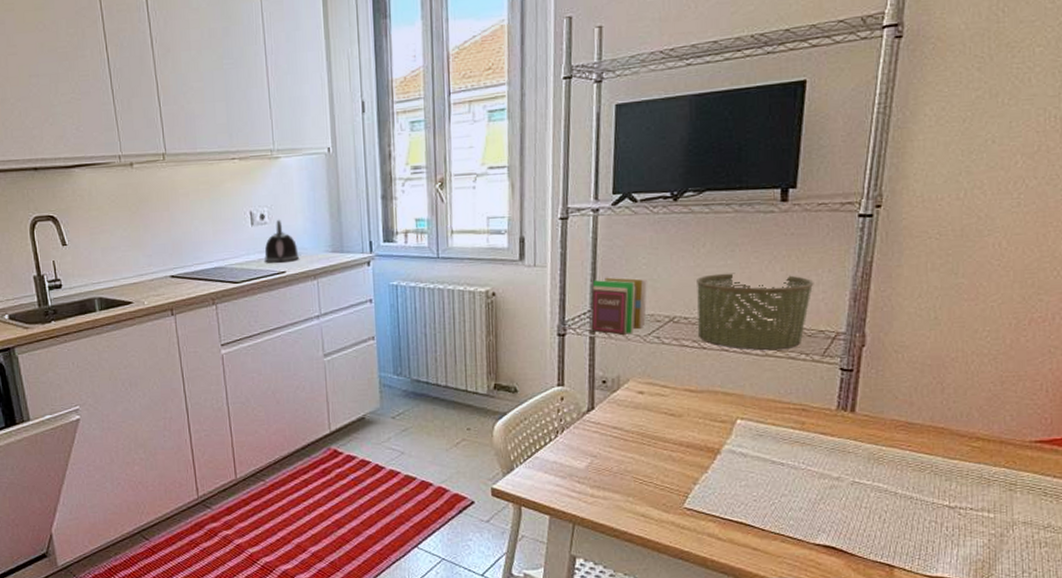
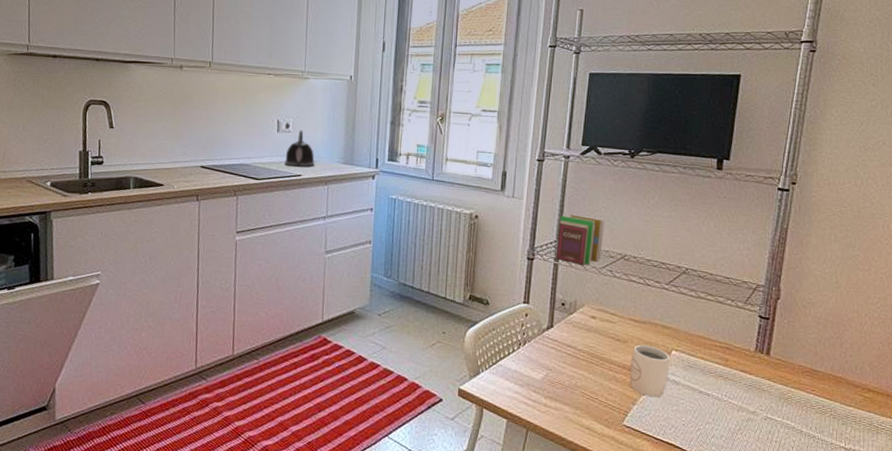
mug: none [687,416,735,474] -> present [629,344,670,398]
basket: present [697,273,814,350] -> none [644,222,741,294]

